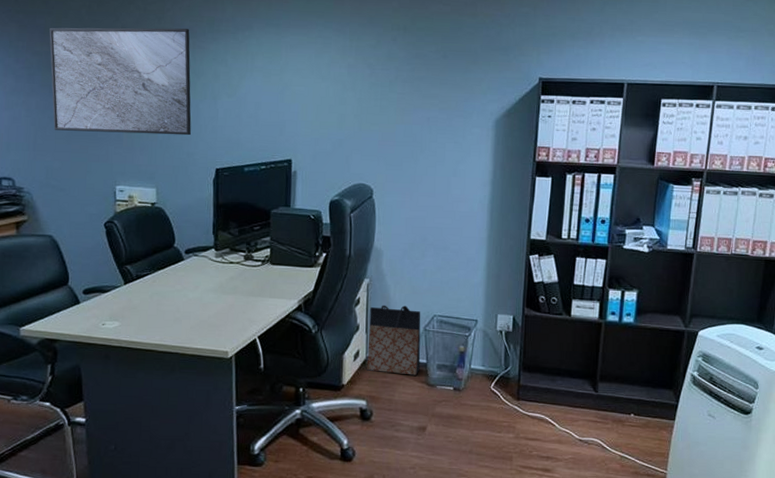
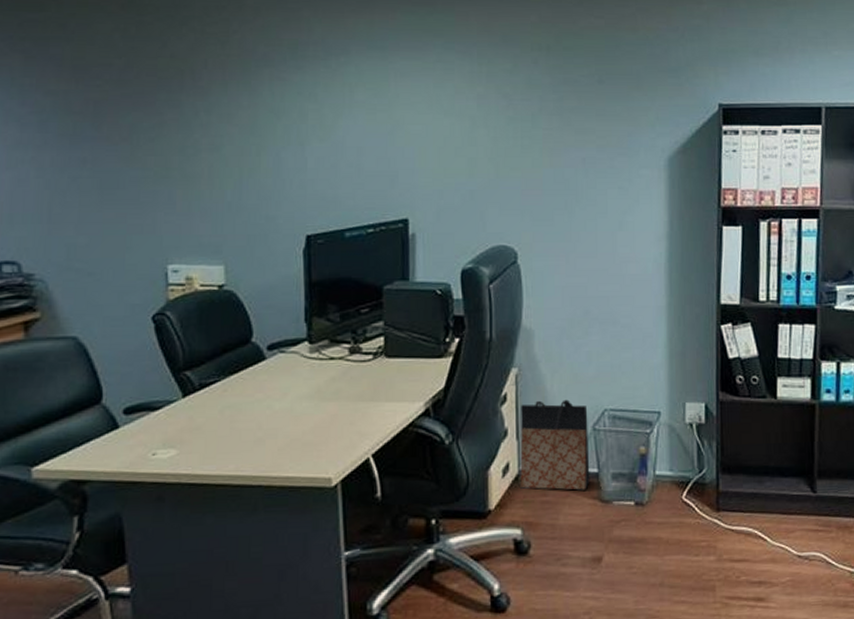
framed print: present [49,27,192,136] -> none [68,54,271,194]

